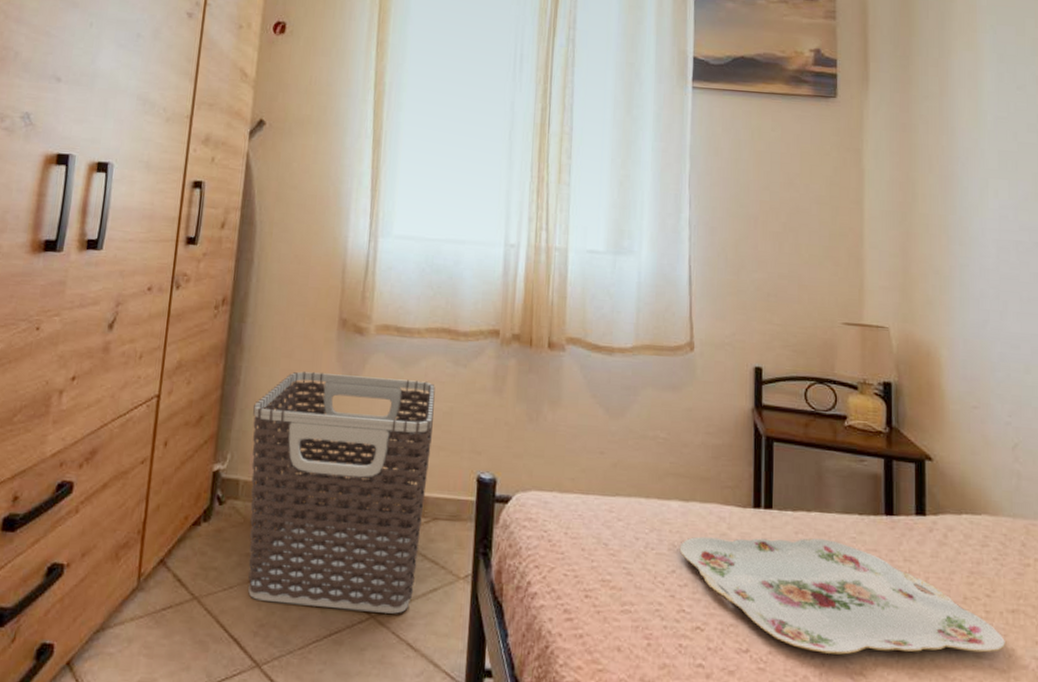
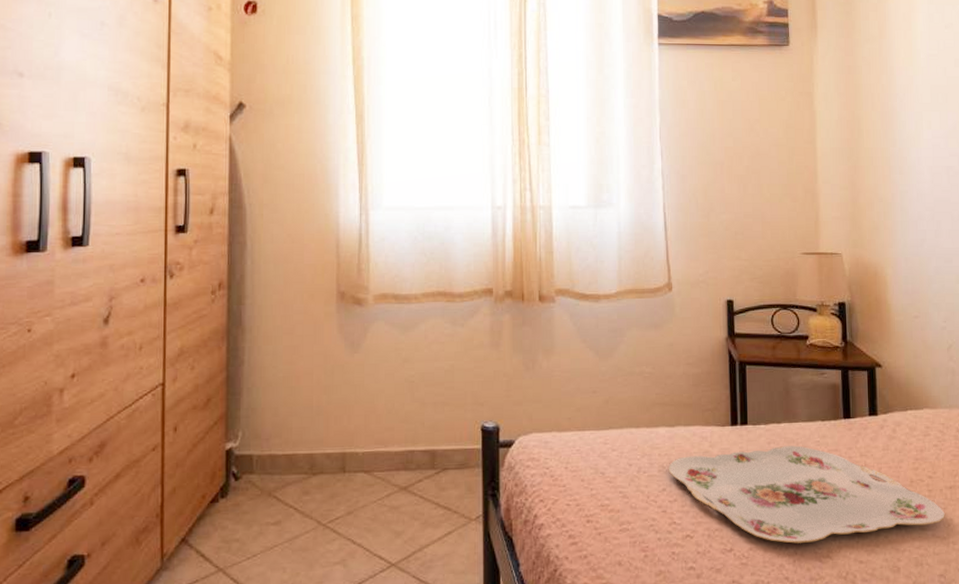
clothes hamper: present [248,371,435,614] -> none [260,343,436,564]

